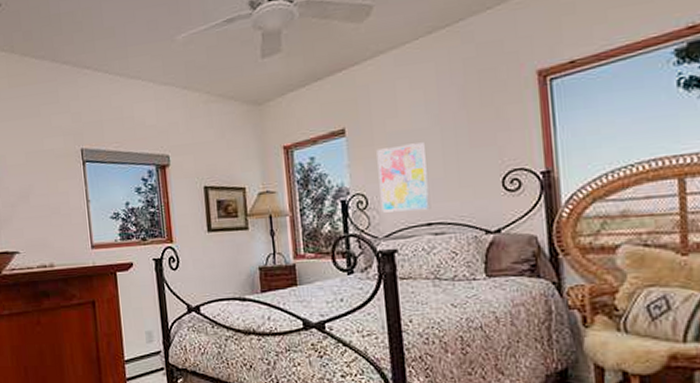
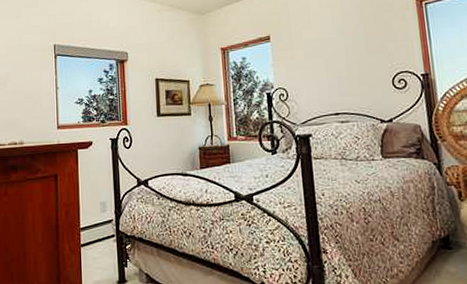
wall art: present [377,142,431,213] -> none [295,48,338,104]

